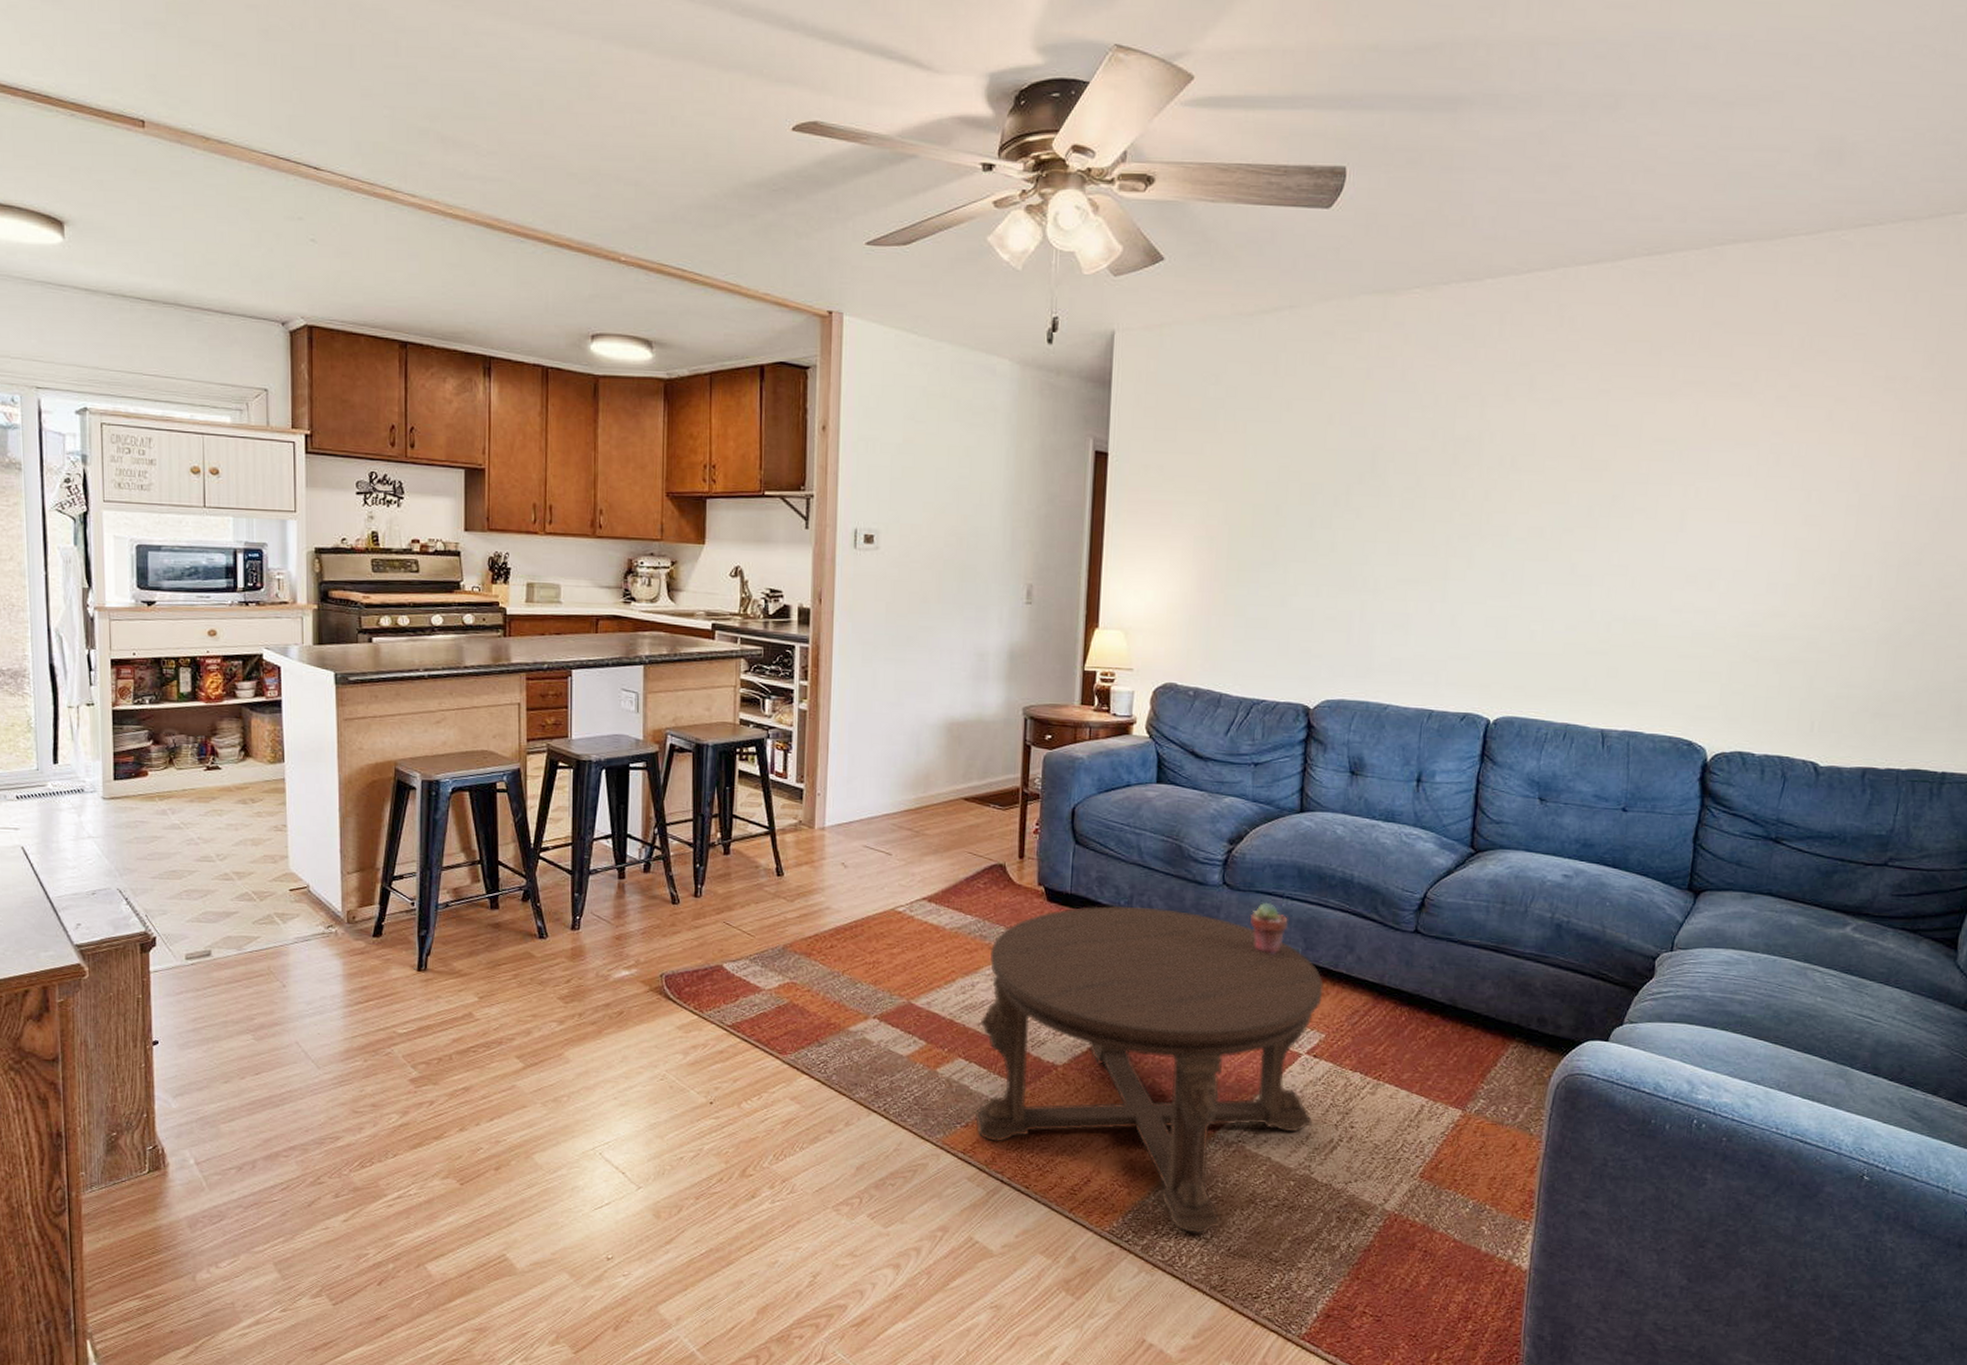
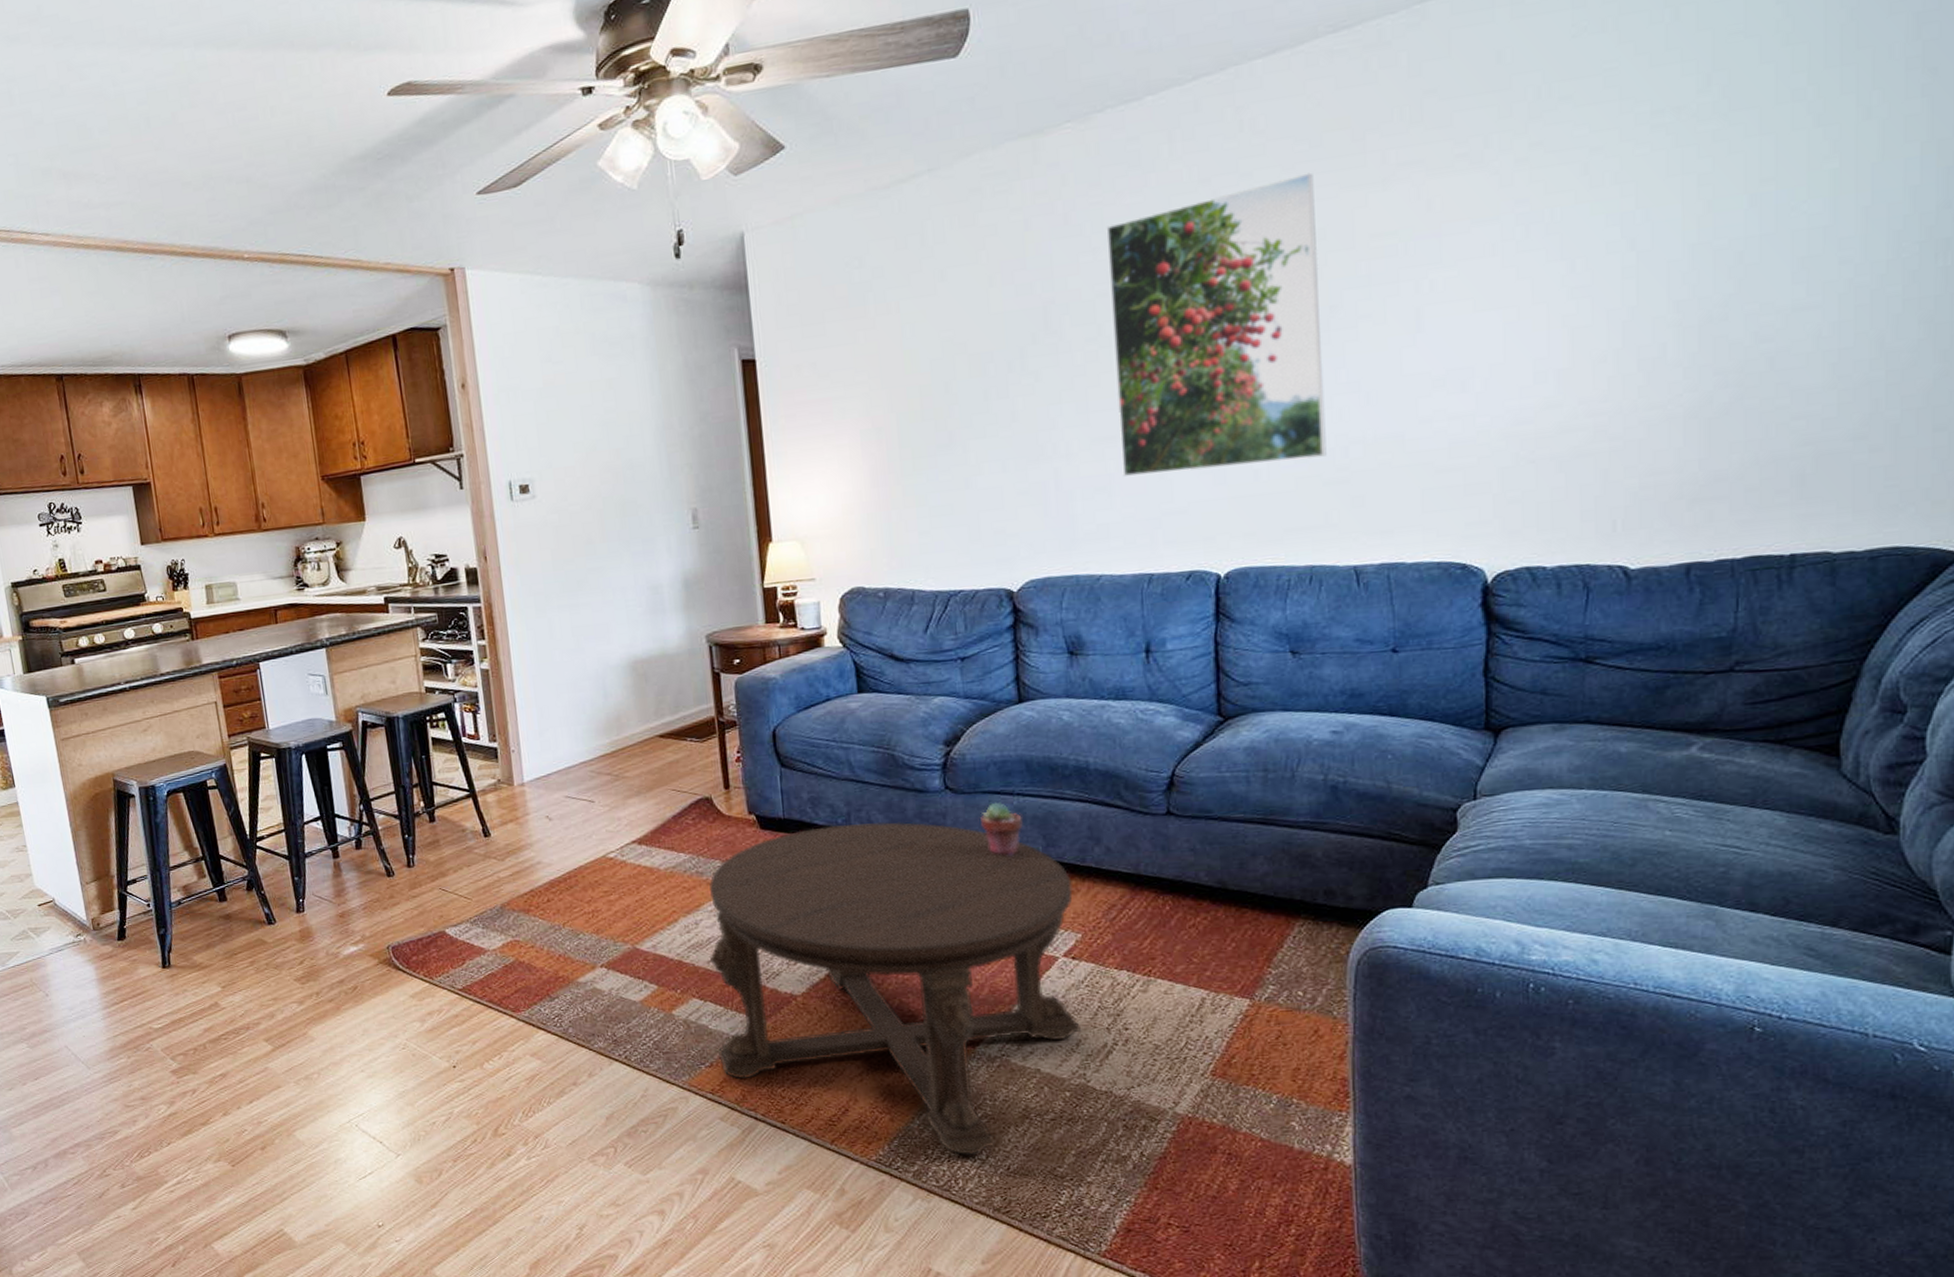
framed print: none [1419,374,1615,628] -> present [1106,172,1327,477]

